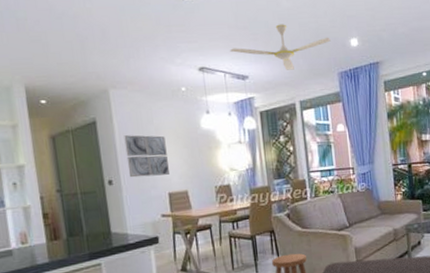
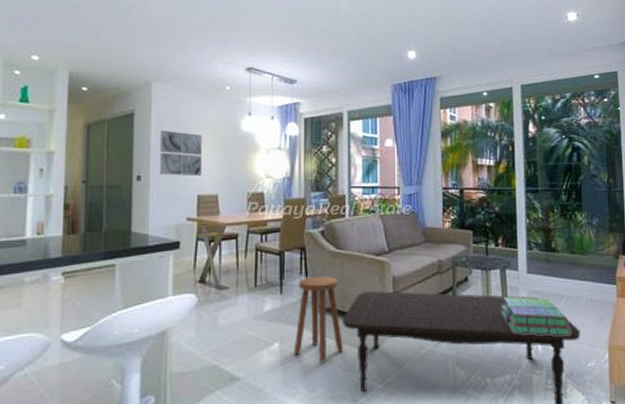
ceiling fan: present [229,24,331,70] -> none [280,30,387,78]

